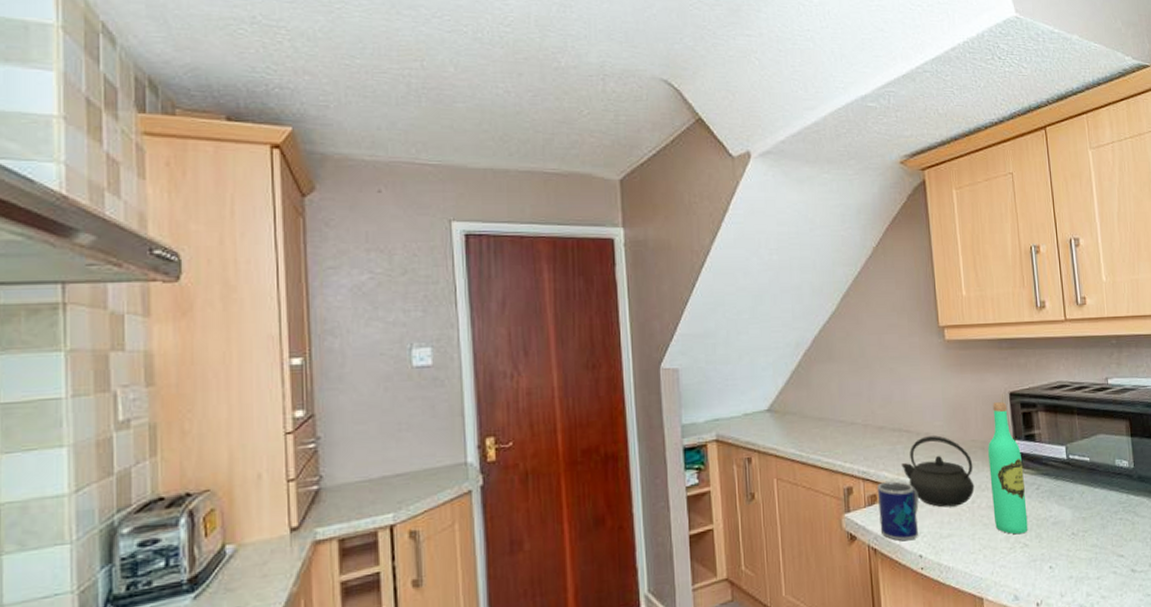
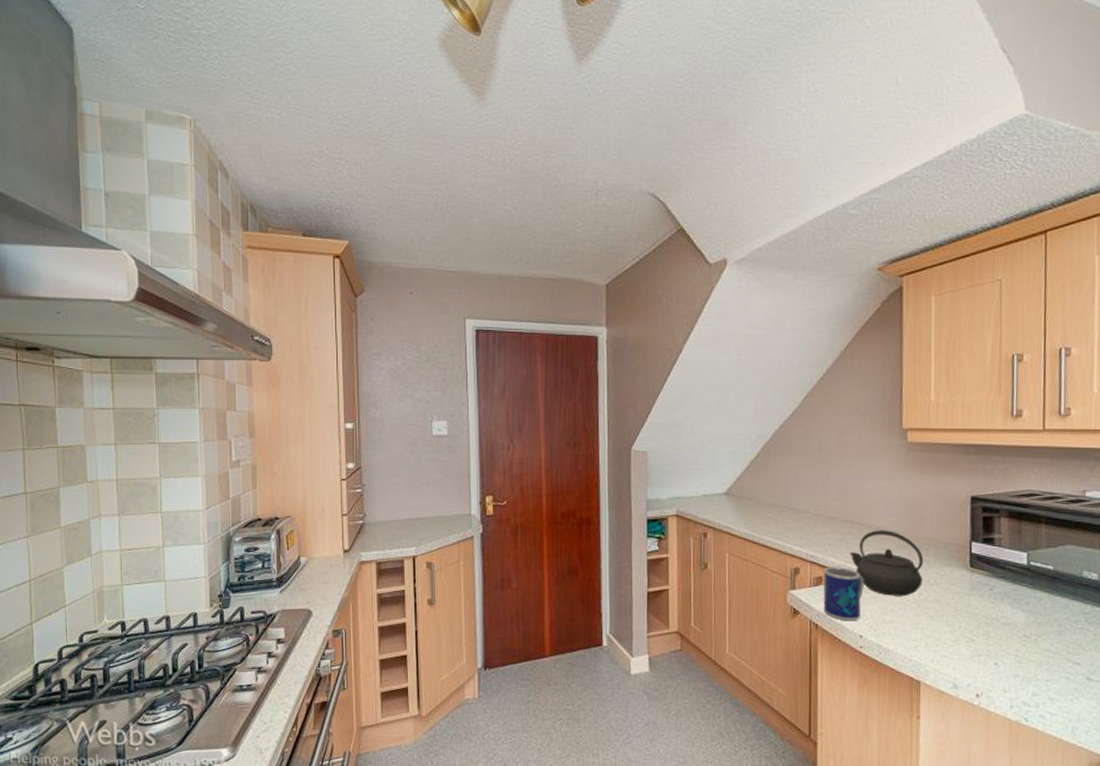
wine bottle: present [988,402,1028,535] -> none [940,505,978,630]

